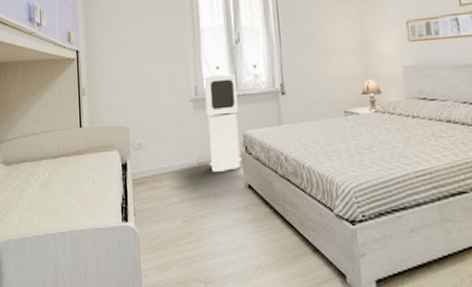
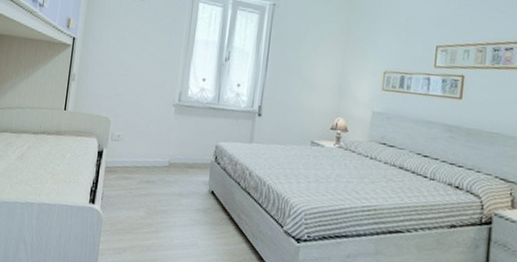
air purifier: present [204,74,242,172] -> none [180,85,219,175]

